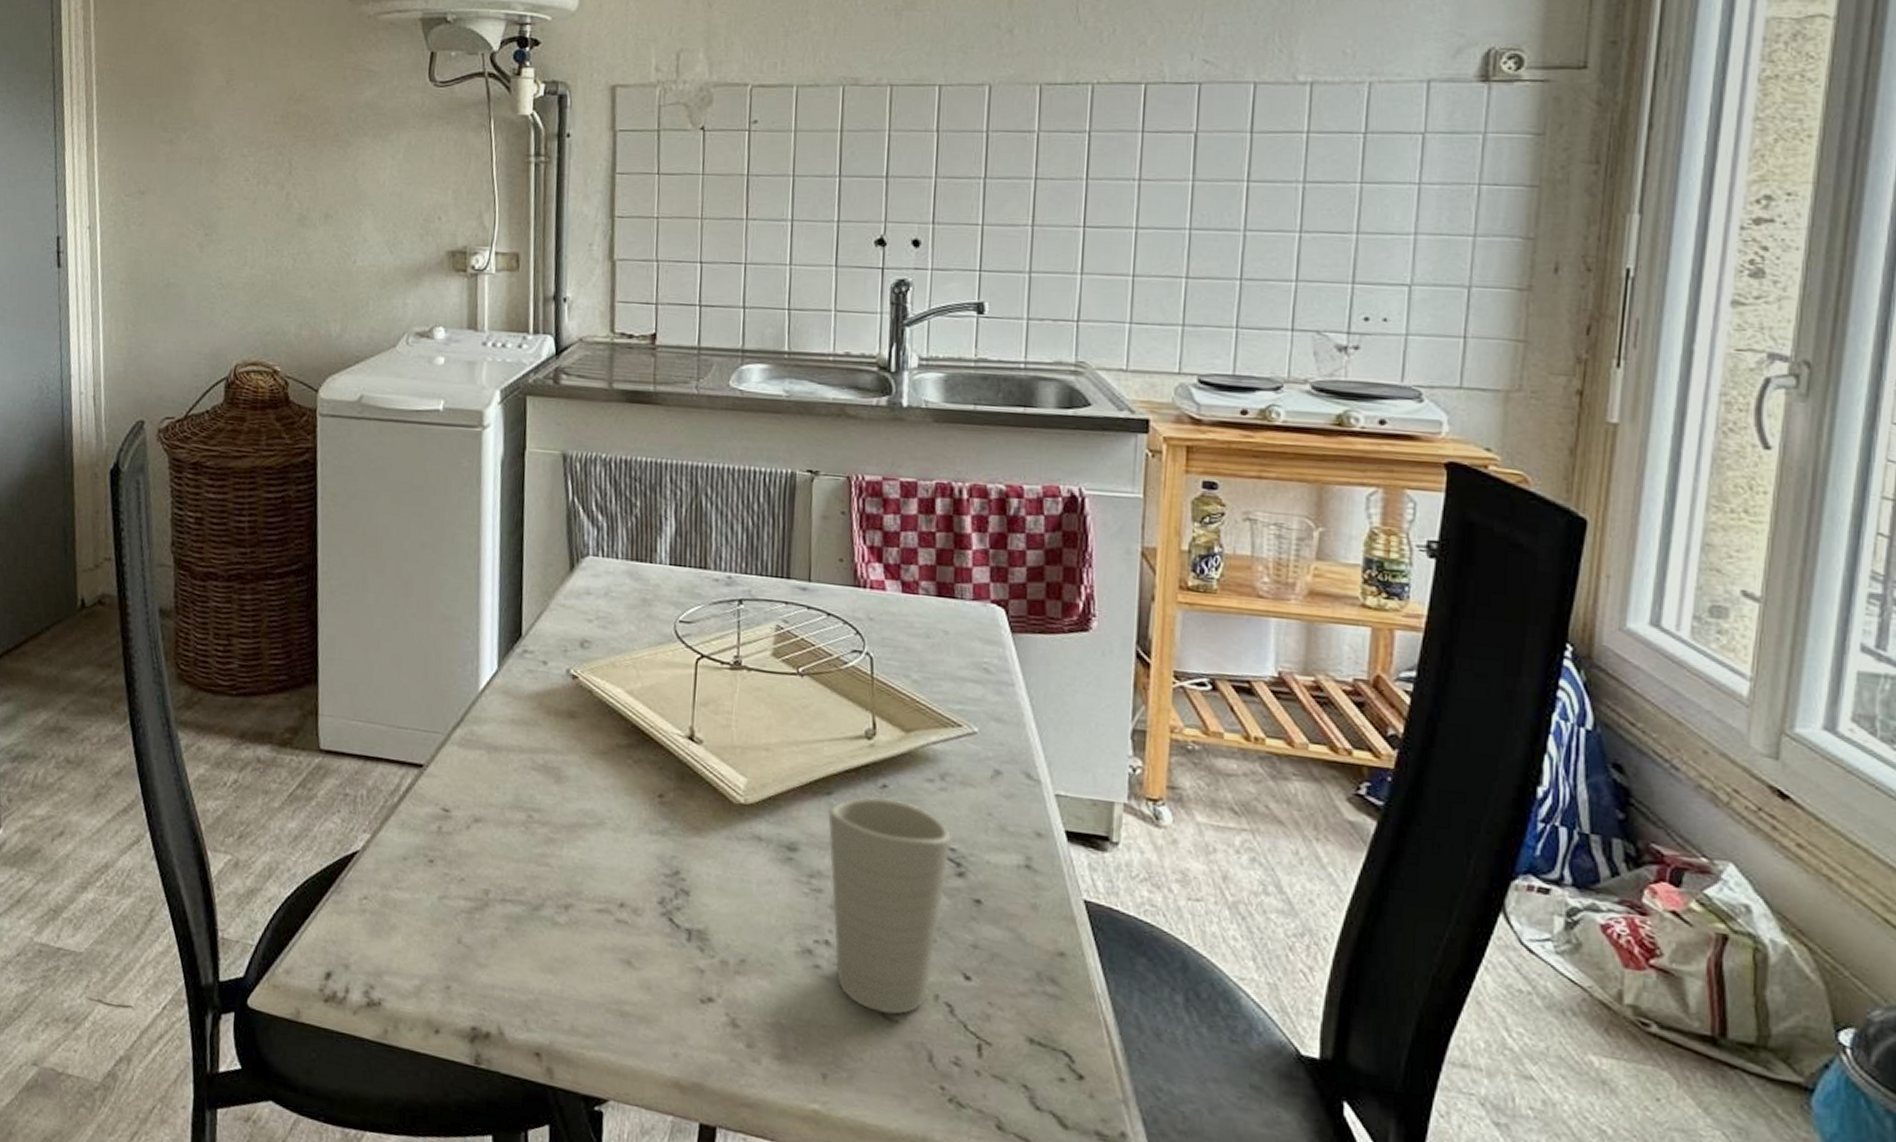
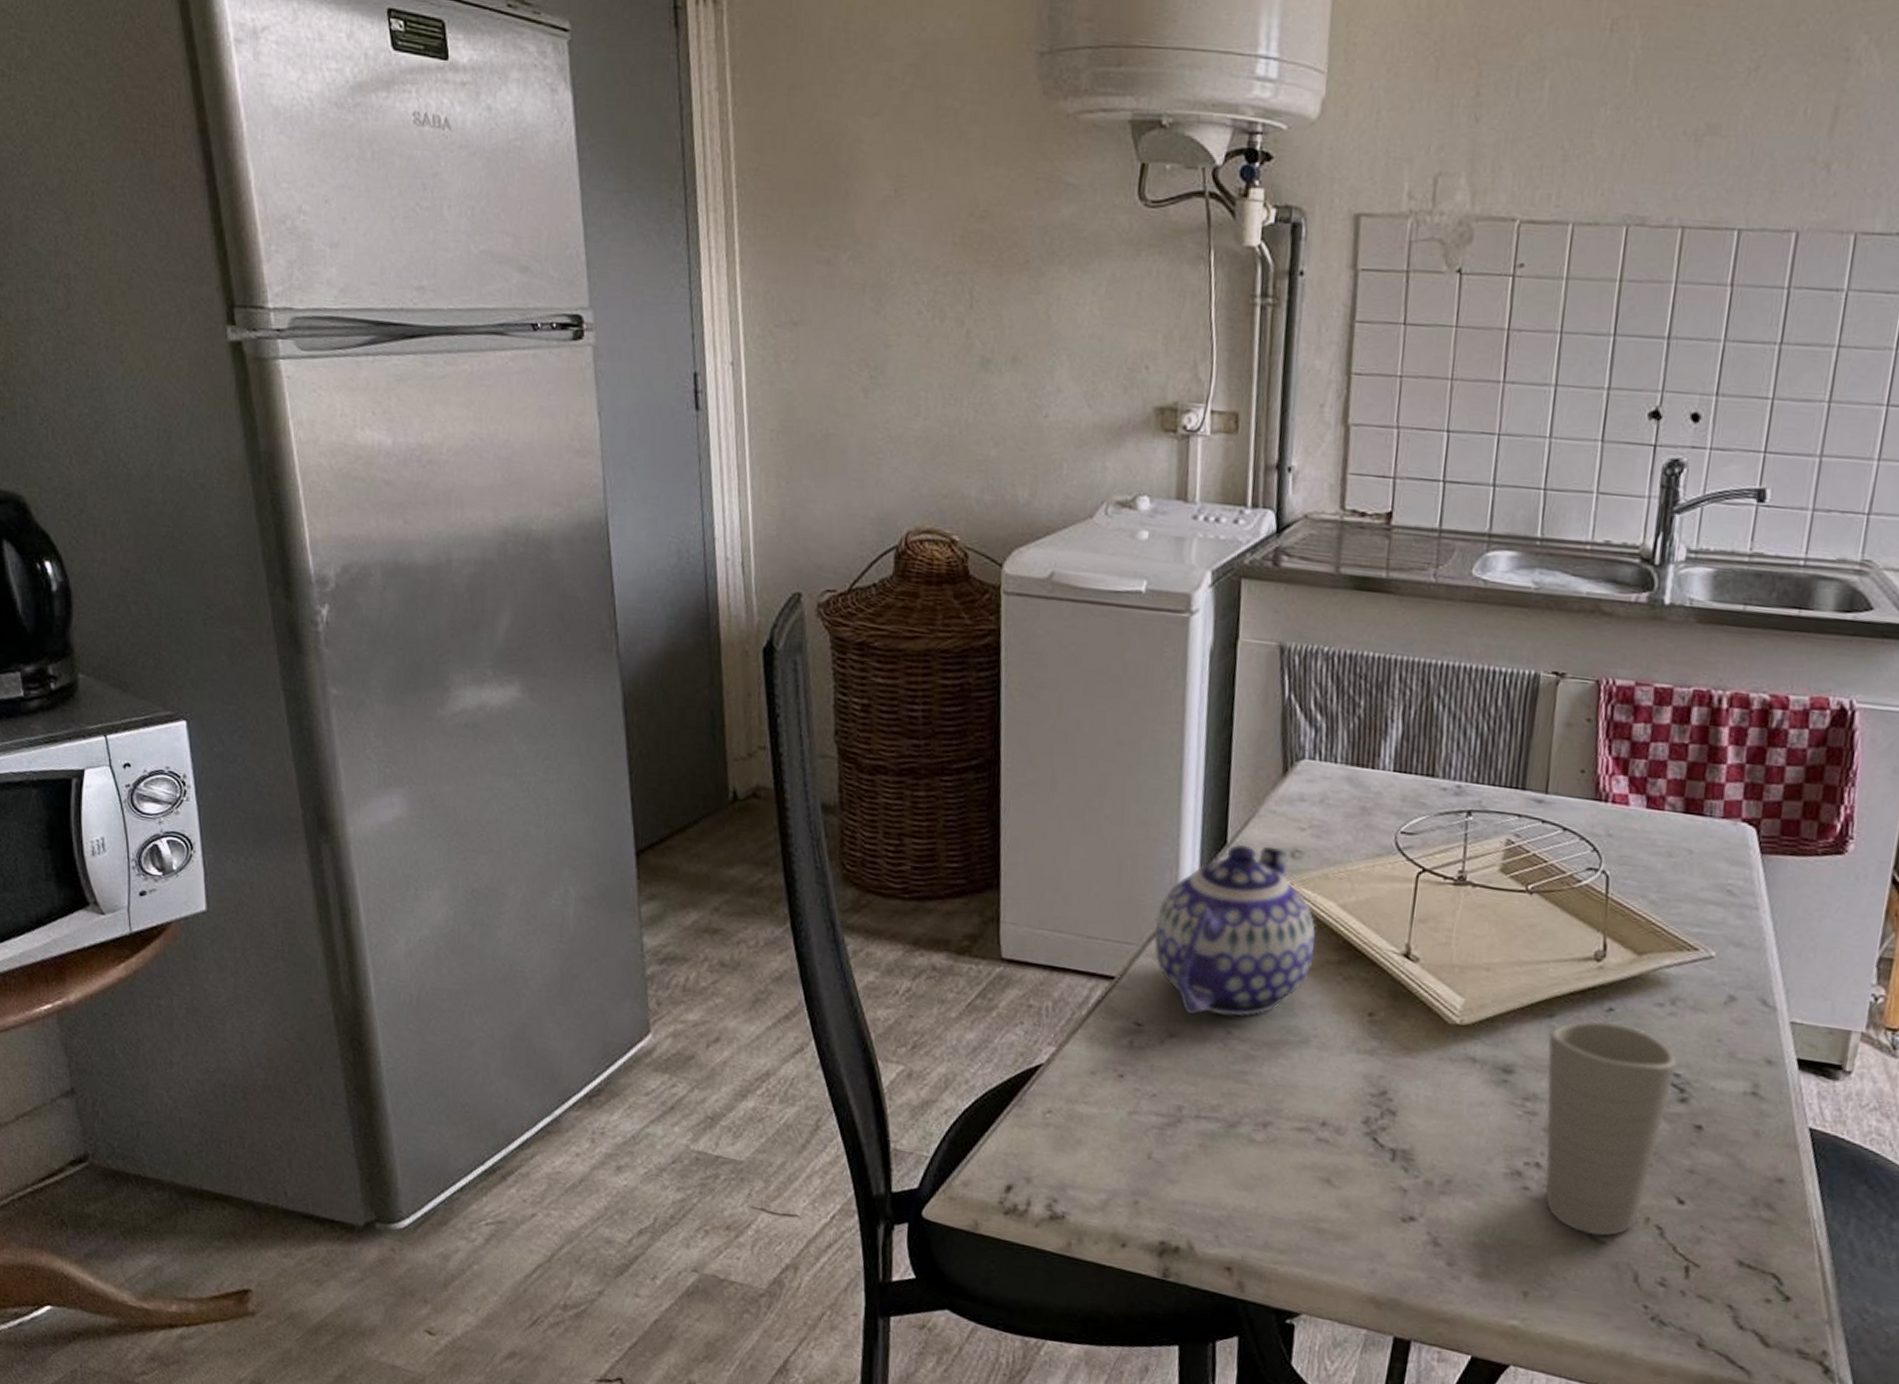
teapot: none [458,636,606,800] -> present [1153,843,1316,1016]

